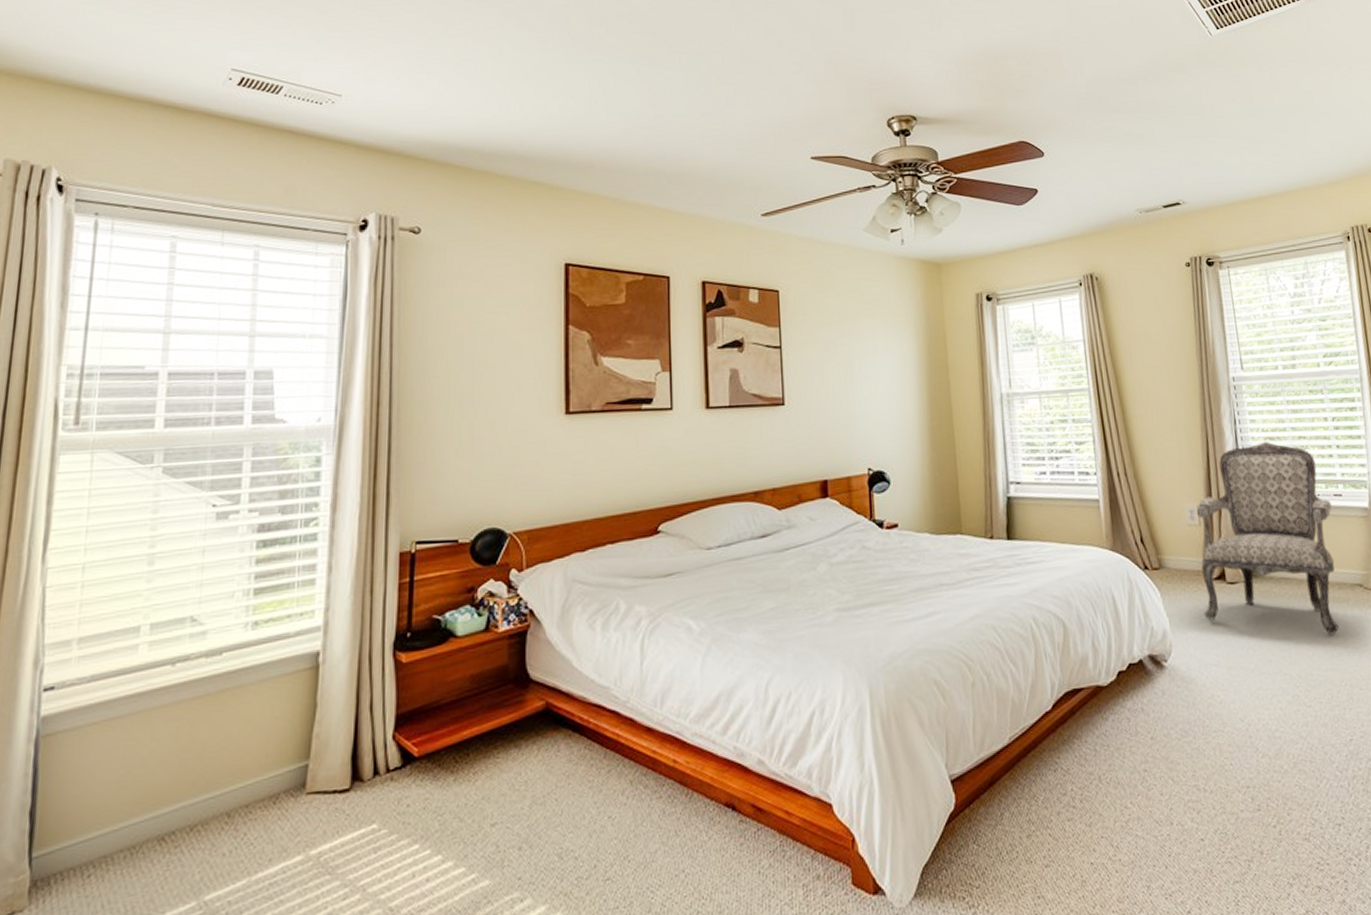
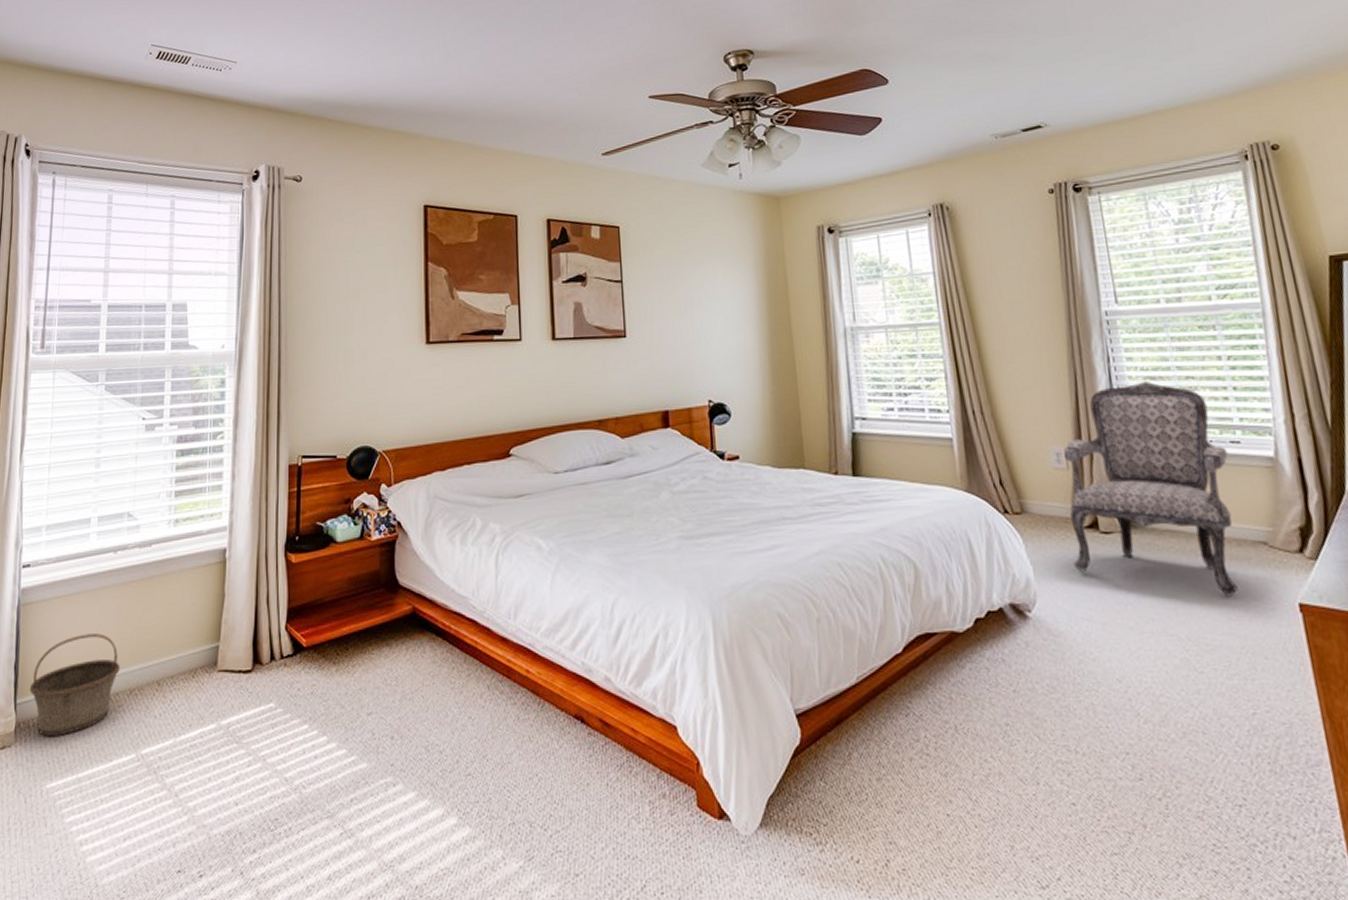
basket: none [50,762,177,893] -> present [29,633,120,736]

